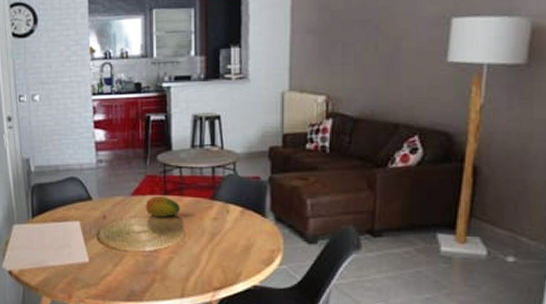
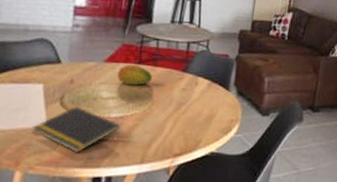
notepad: none [77,241,157,287] -> present [32,106,121,153]

